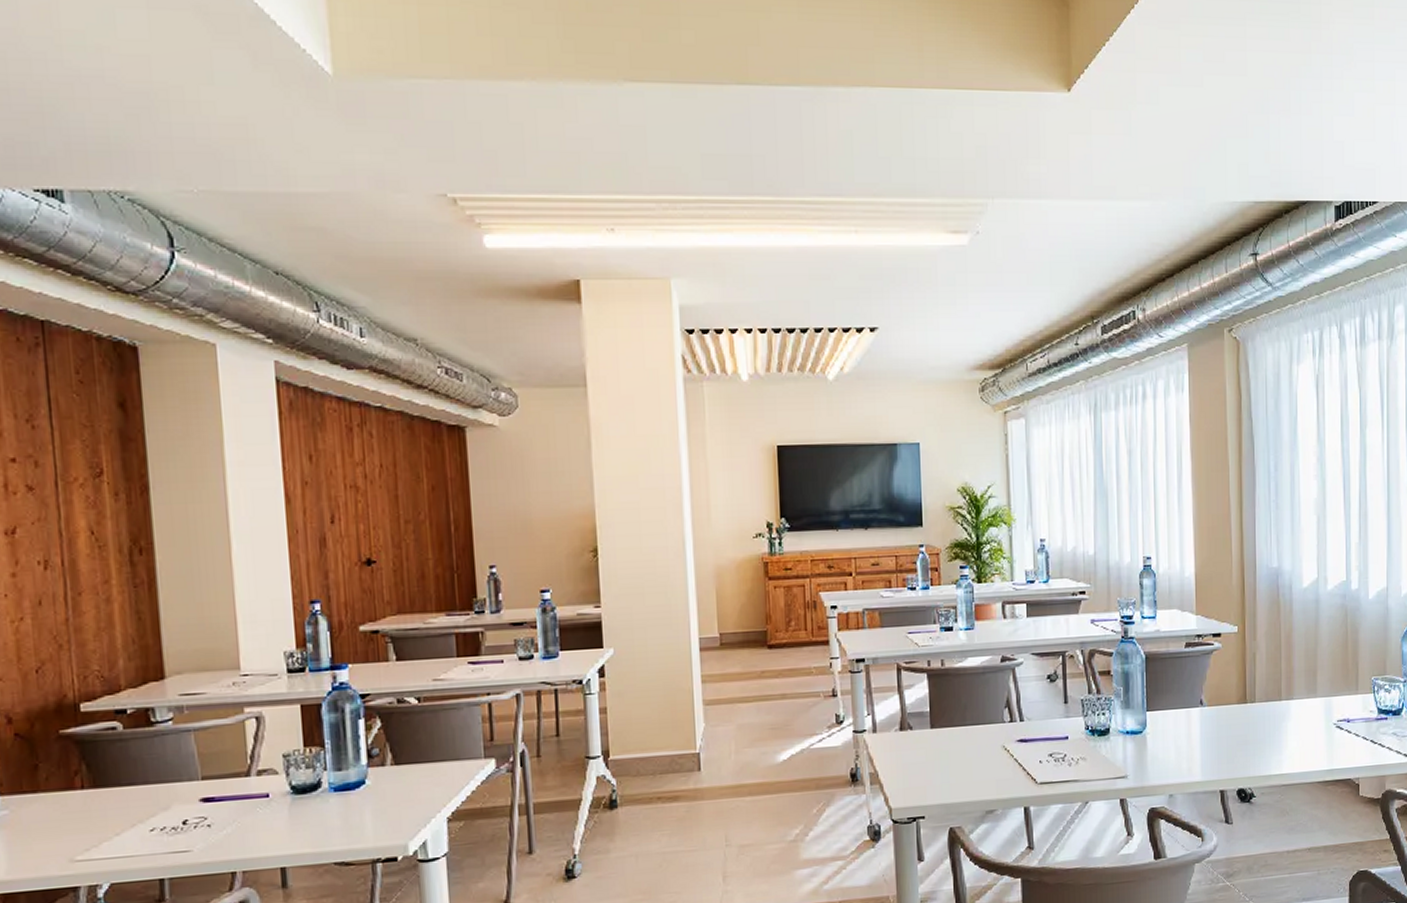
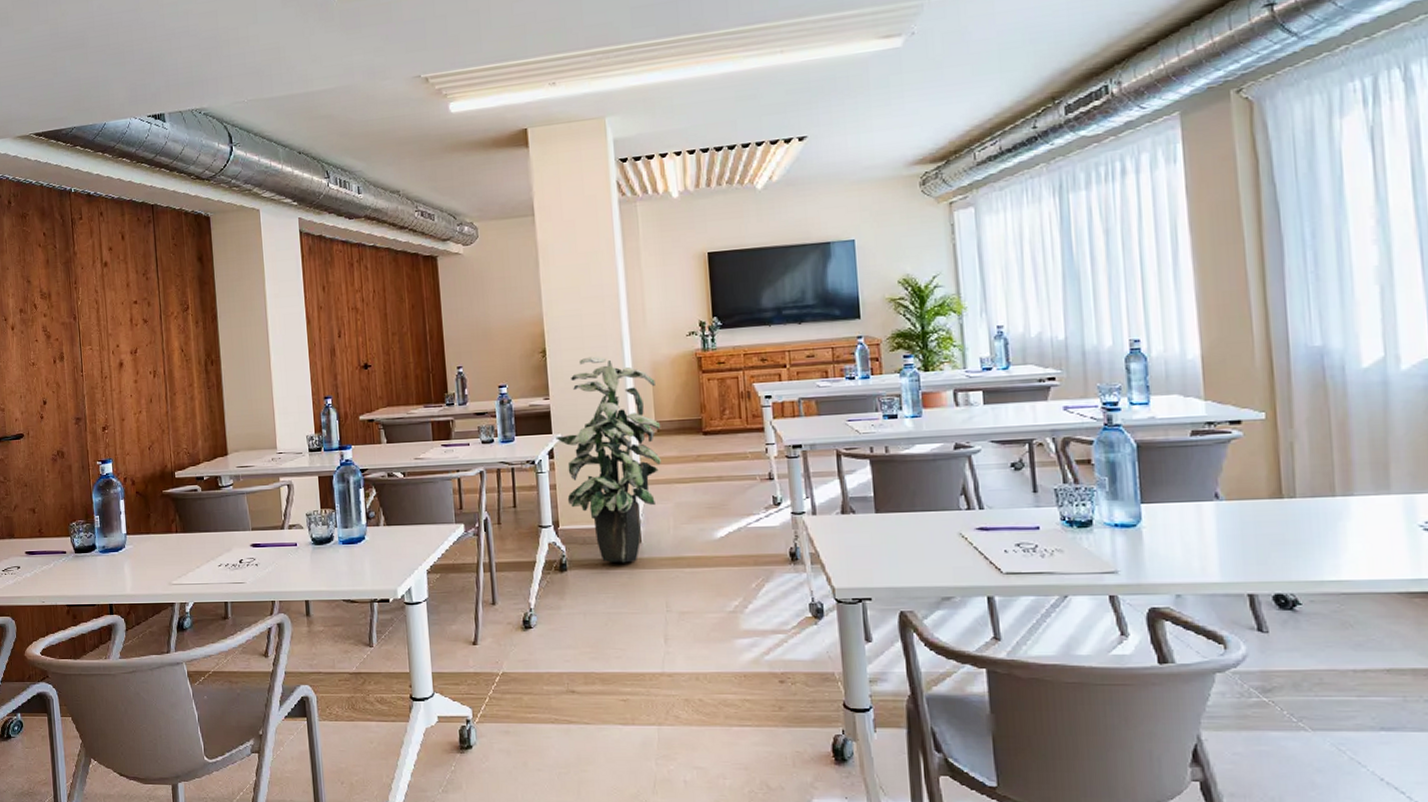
indoor plant: none [607,557,725,795] -> present [555,356,661,563]

